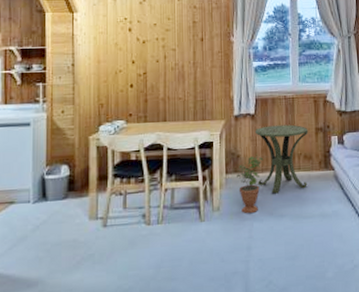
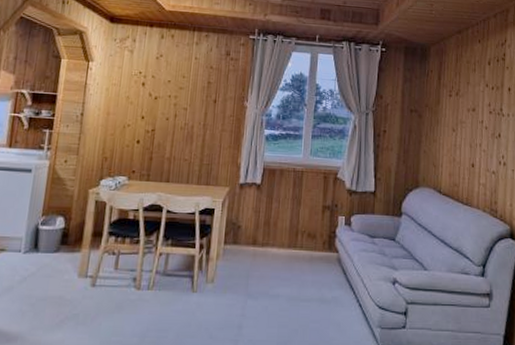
potted plant: present [237,154,264,214] -> none [235,226,265,290]
side table: present [255,124,309,194] -> none [257,198,315,271]

